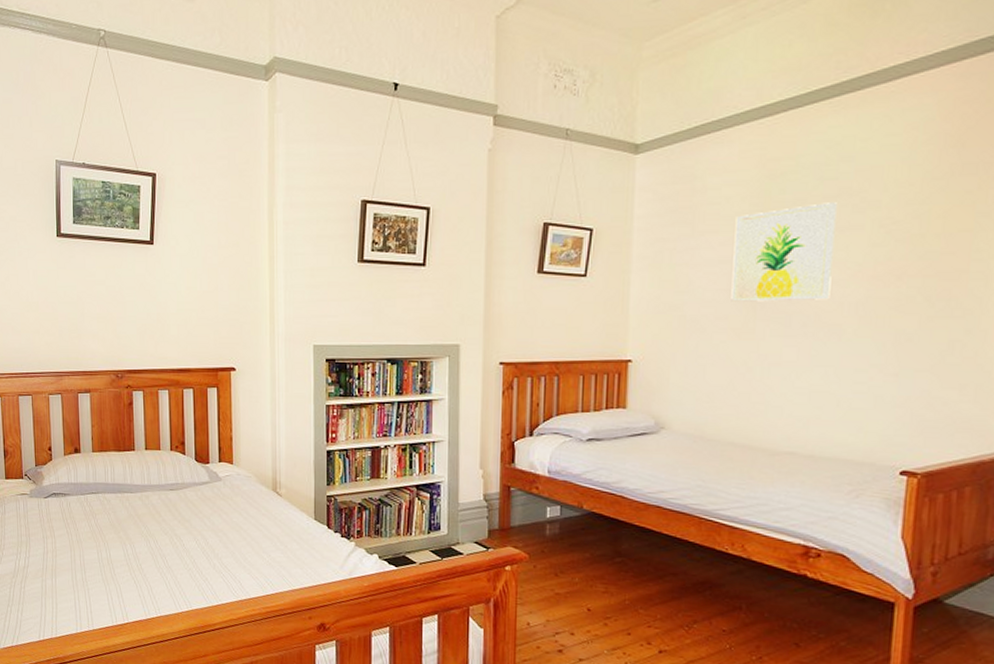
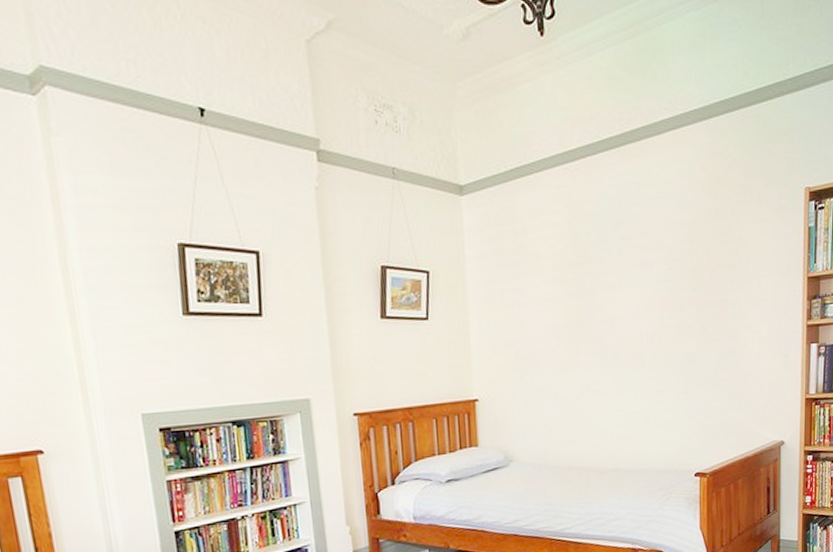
wall art: present [731,202,837,302] -> none [553,243,633,337]

